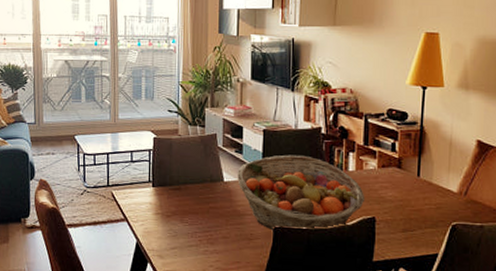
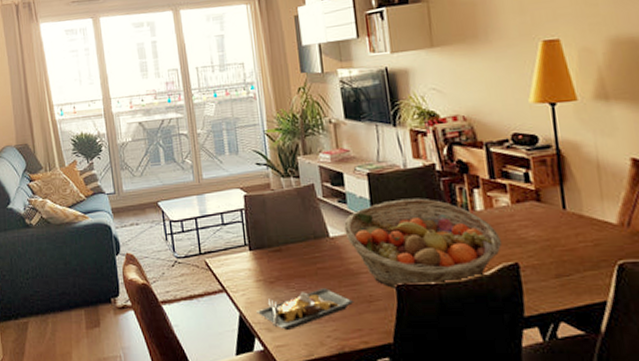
plate: none [152,225,237,258] -> present [257,288,354,330]

